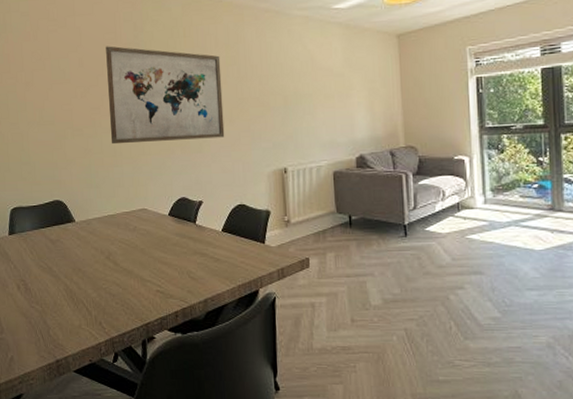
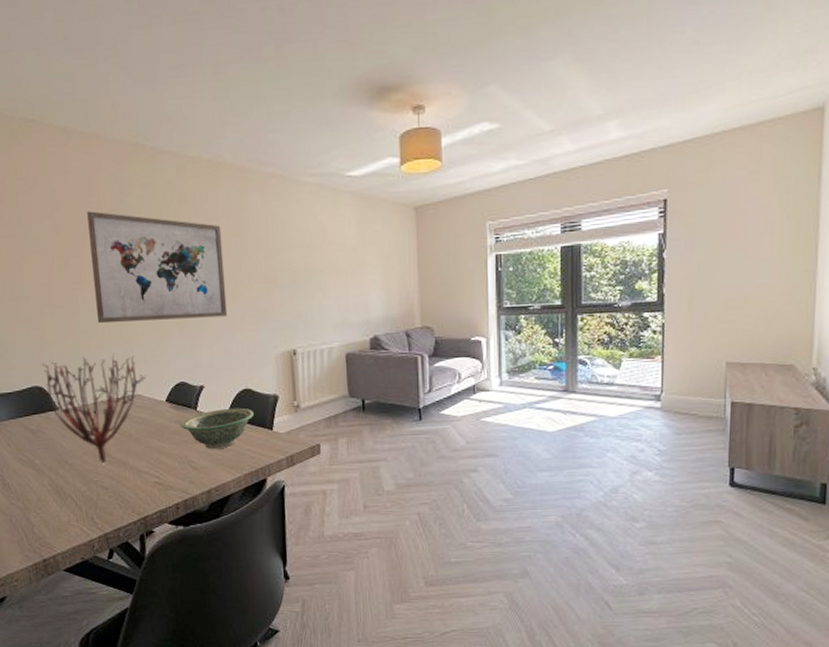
plant: none [55,171,152,271] -> present [34,353,147,463]
bowl: none [181,222,247,260] -> present [180,408,254,449]

